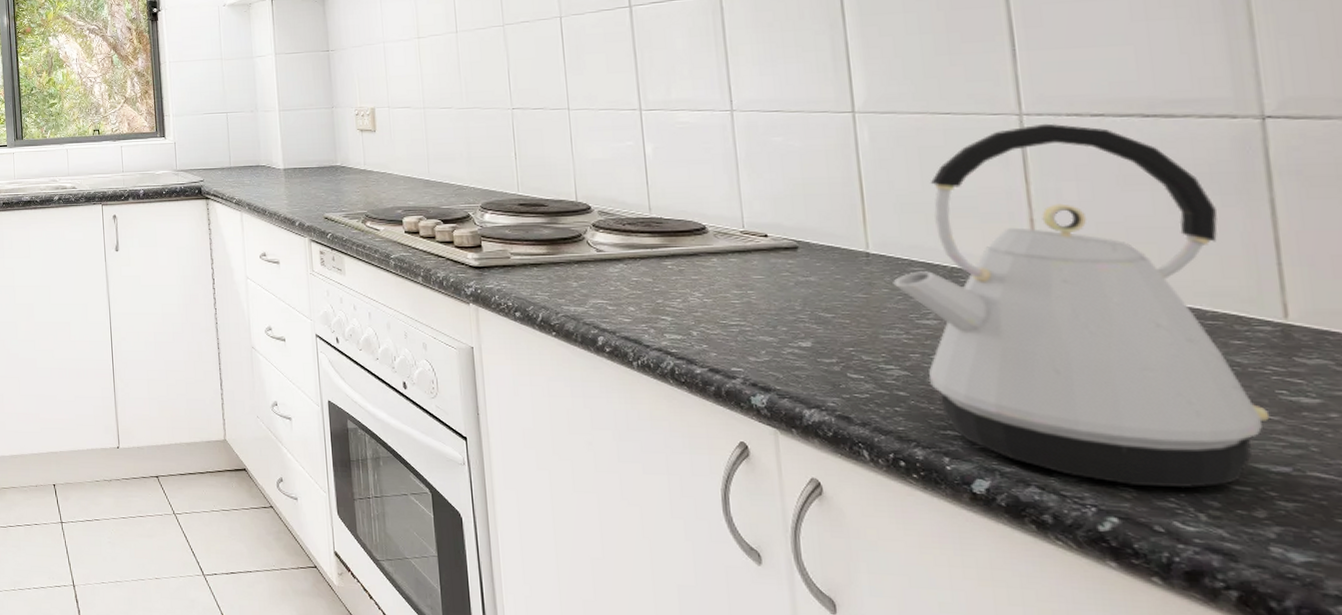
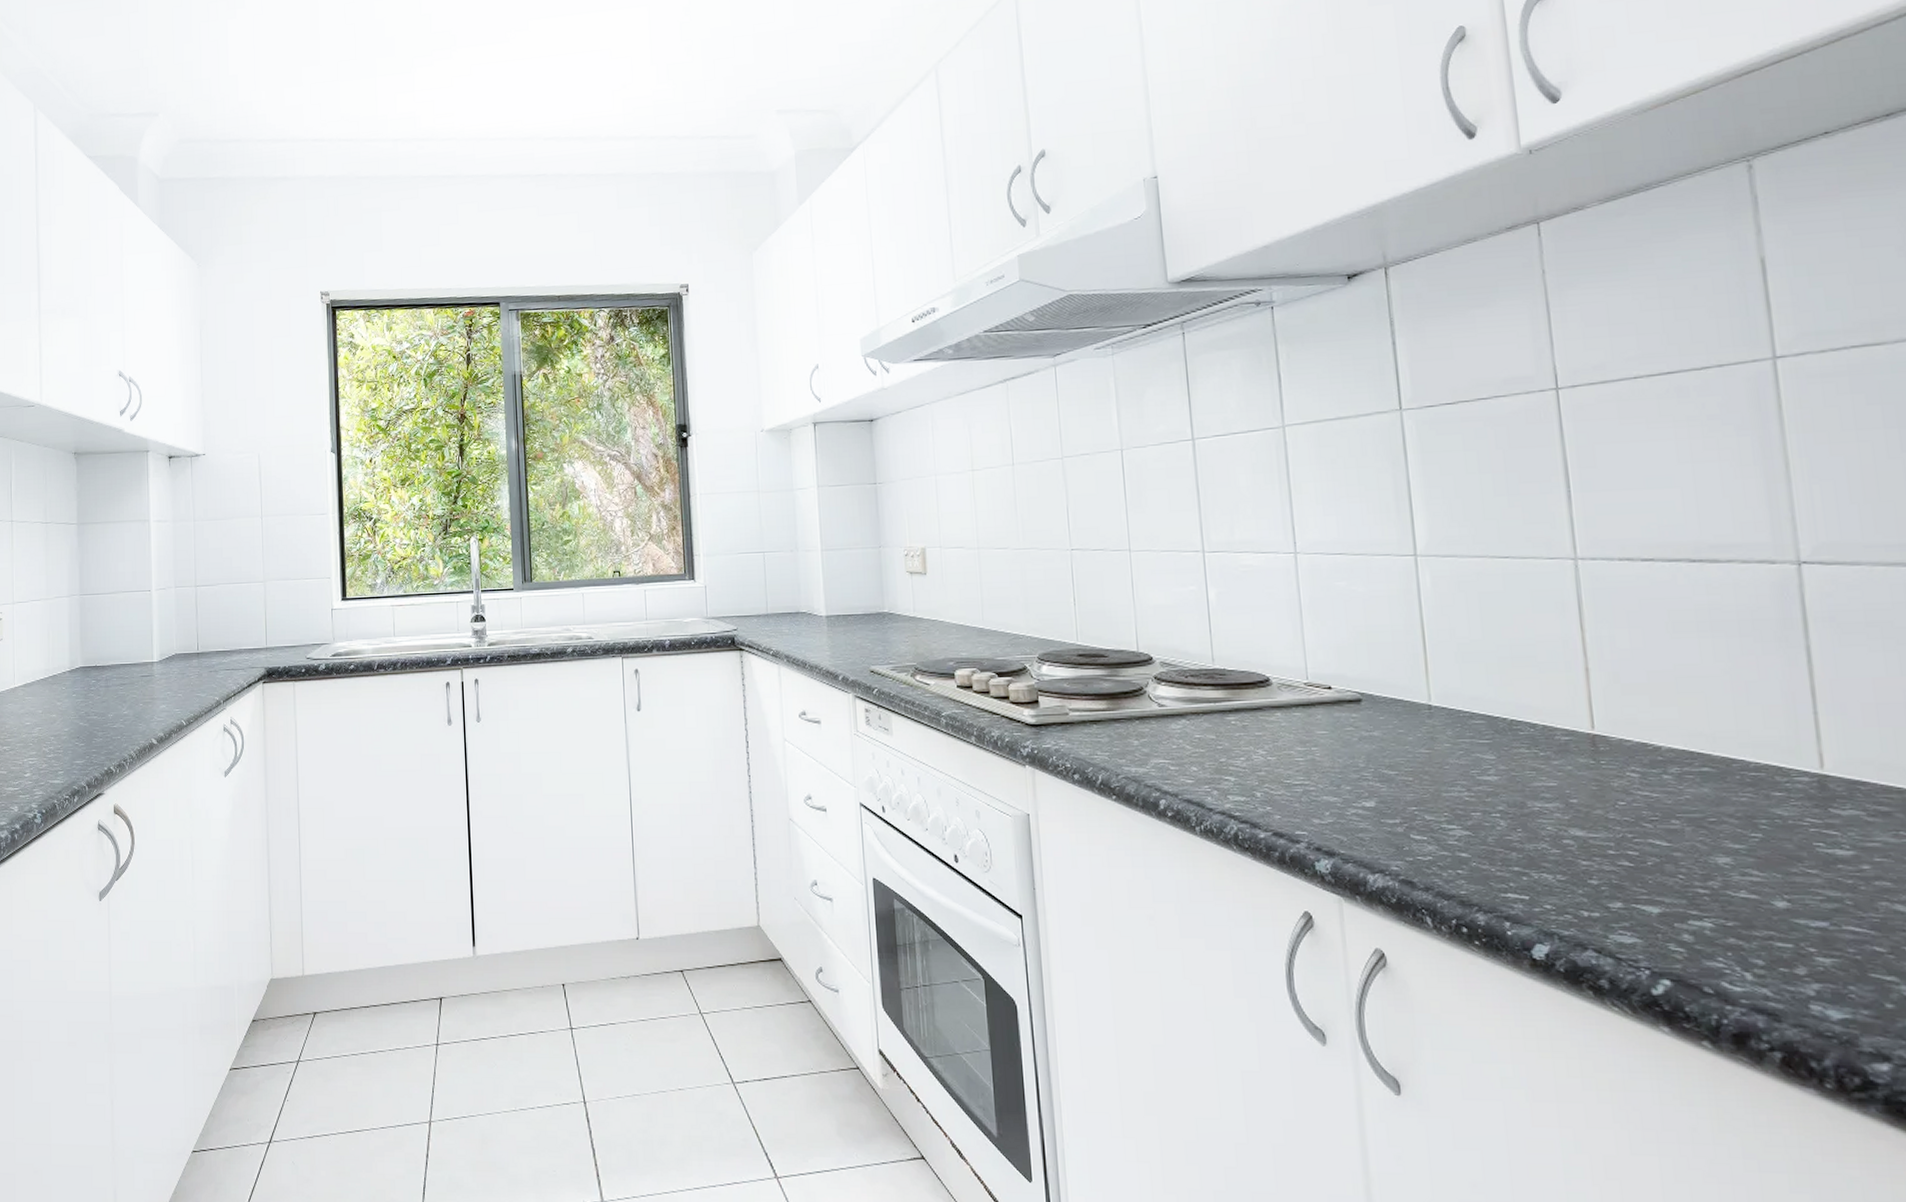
kettle: present [893,123,1270,489] -> none [1454,568,1809,947]

